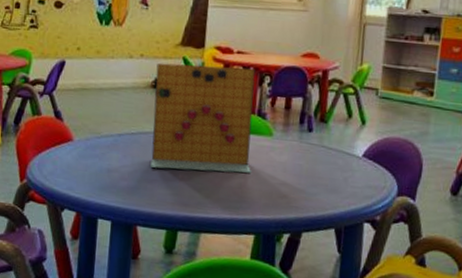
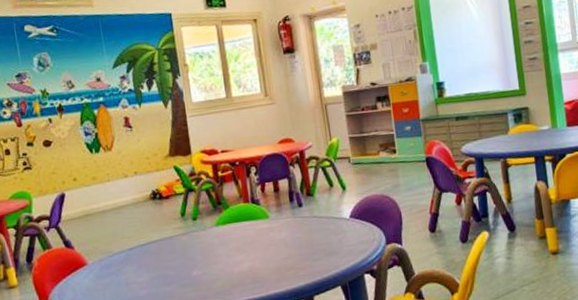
board game: present [150,62,256,173] -> none [151,163,257,272]

